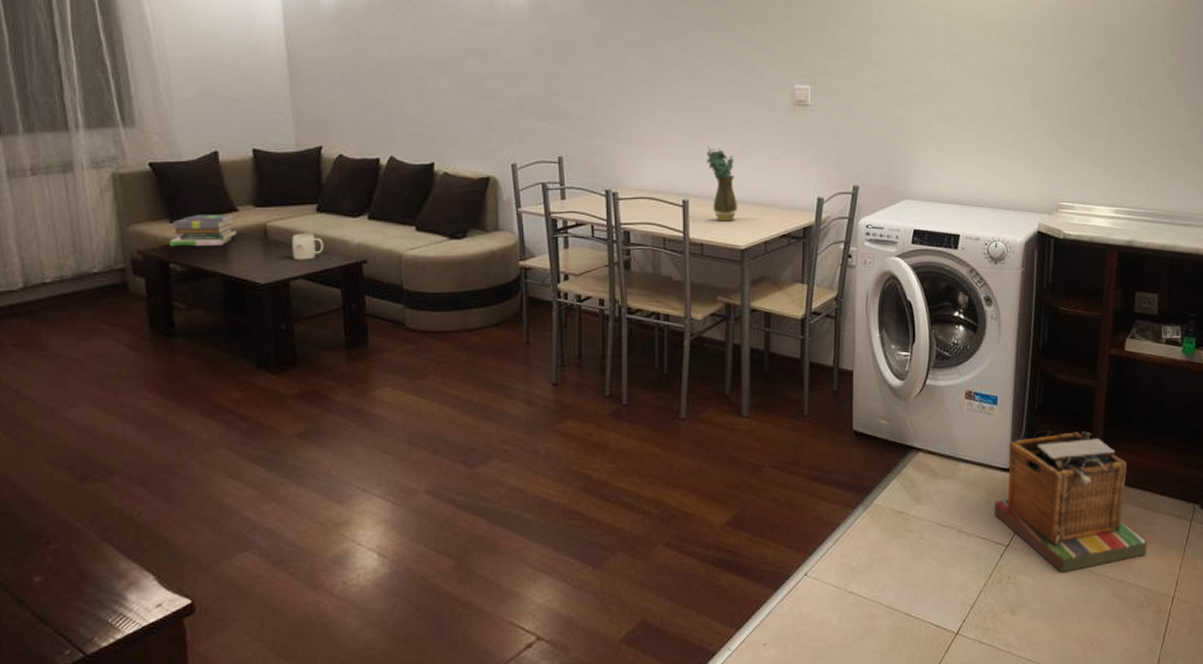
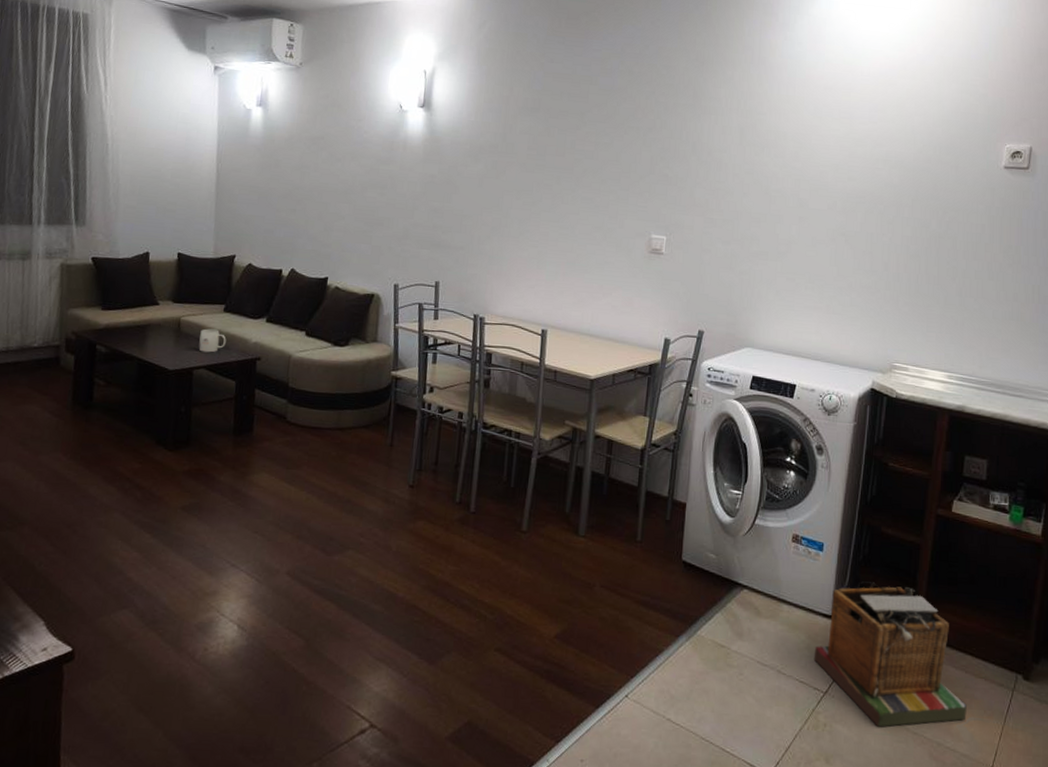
books: present [169,215,237,247] -> none [98,305,156,333]
vase: present [706,146,738,222] -> none [566,283,592,353]

